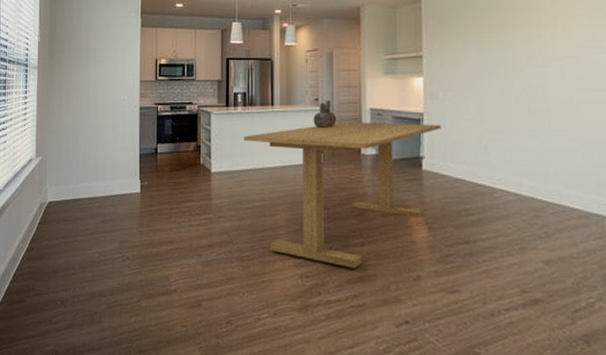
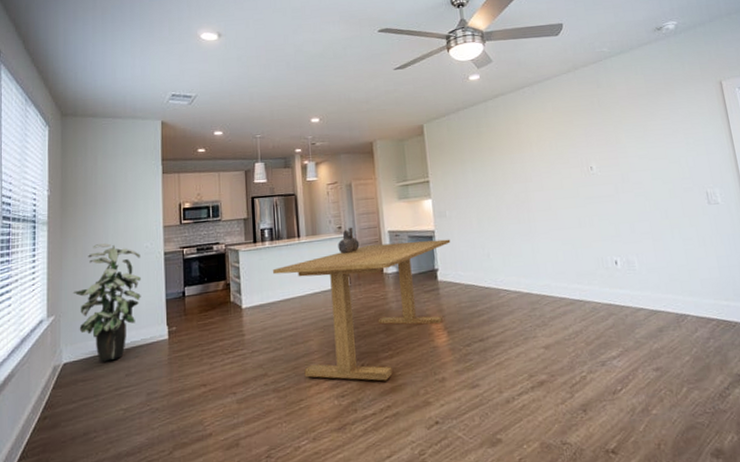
indoor plant: none [57,92,118,206] -> present [72,243,141,362]

